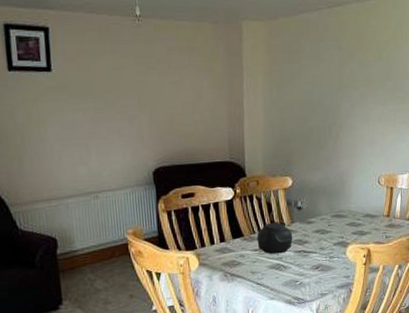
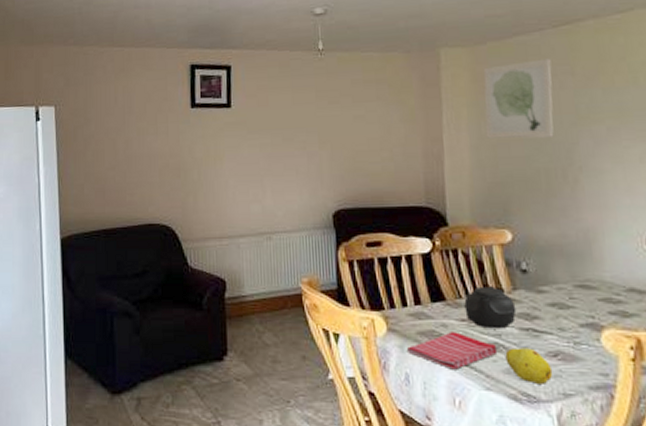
dish towel: none [213,259,279,289] -> present [406,332,498,370]
wall art: none [276,35,326,103] -> present [483,58,554,139]
fruit: none [284,265,315,290] -> present [505,348,553,384]

